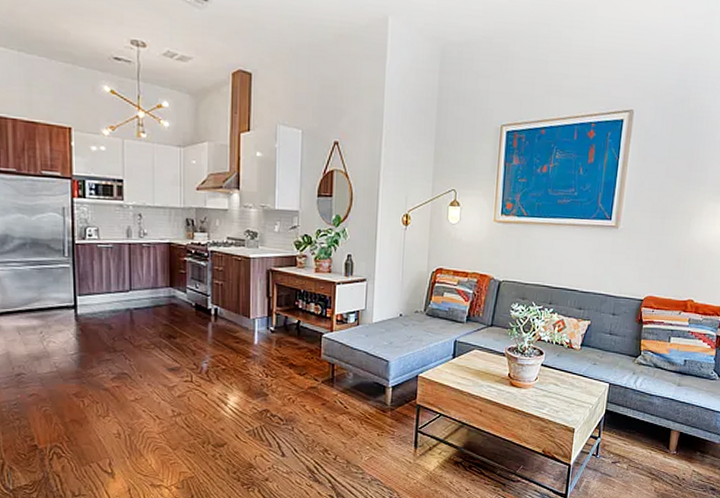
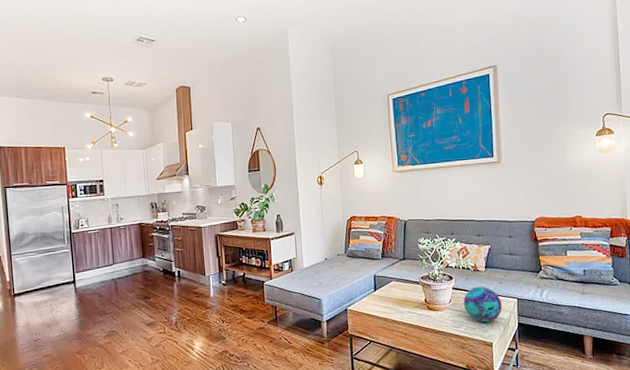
decorative ball: none [550,365,593,406] -> present [463,286,503,323]

